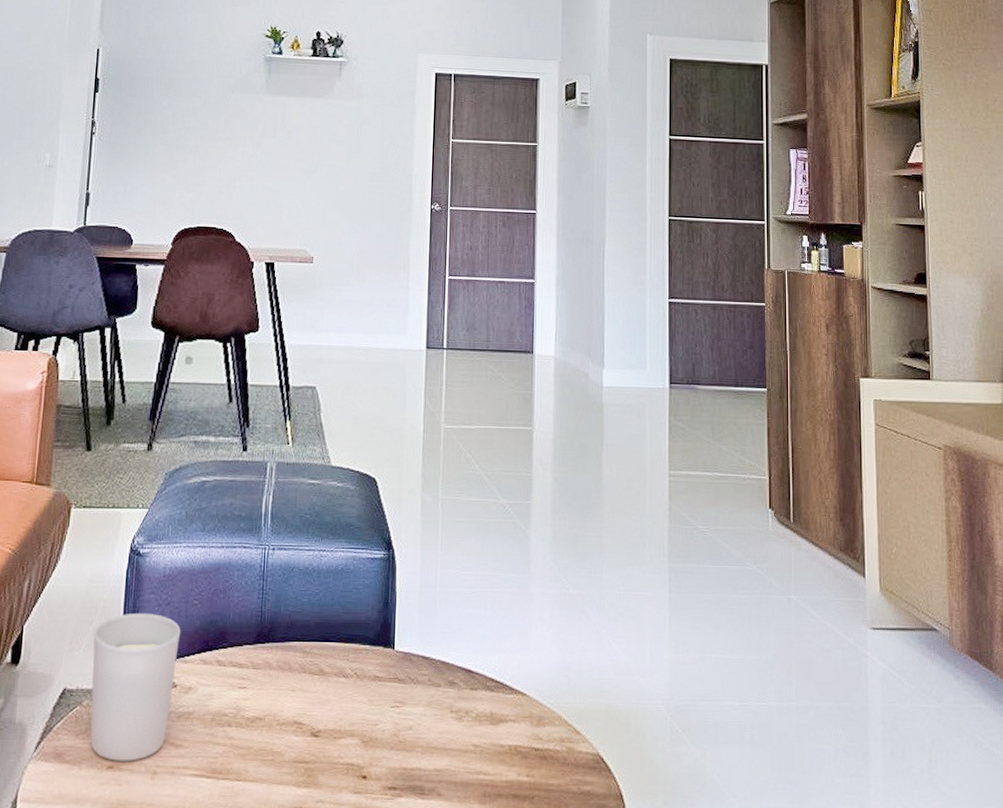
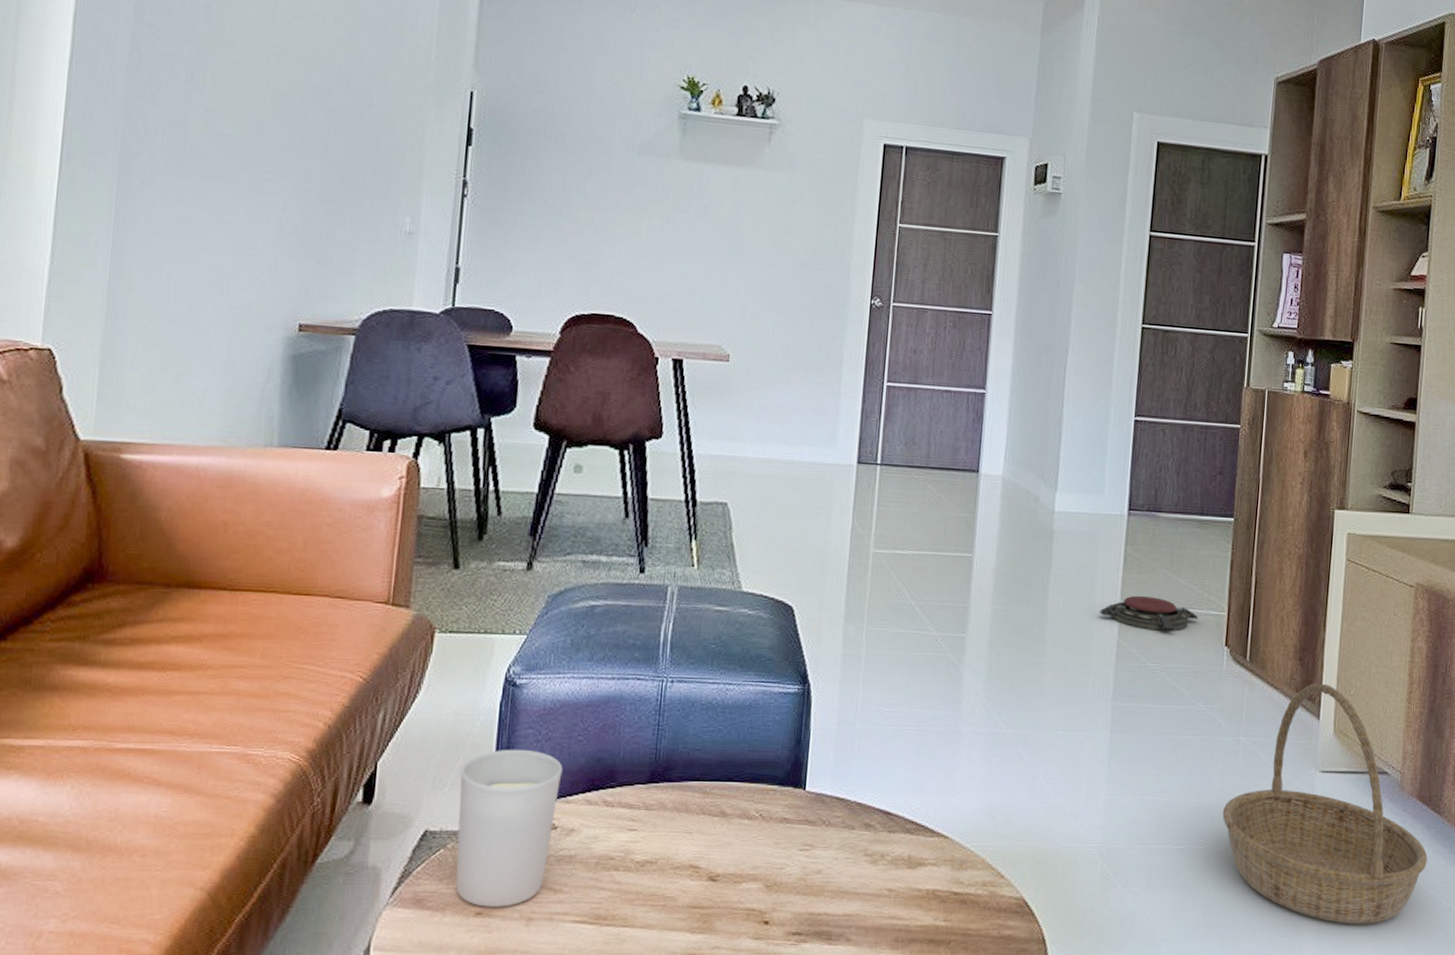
robot vacuum: none [650,462,743,495] -> present [1099,595,1199,631]
basket: none [781,542,985,782] -> present [1222,683,1428,924]

